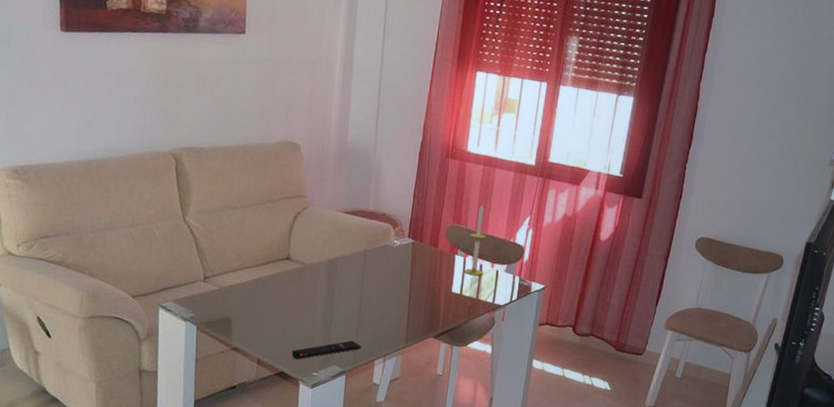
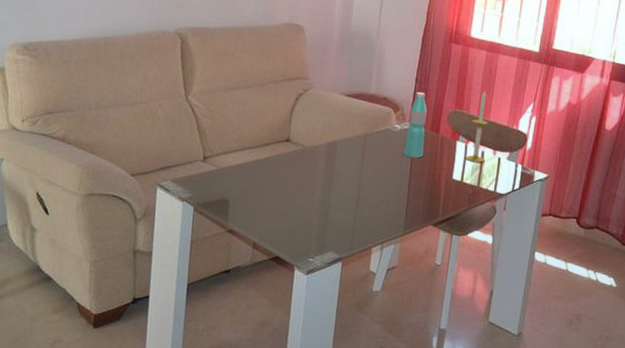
remote control: present [291,341,361,360] -> none [288,226,359,245]
water bottle: none [403,208,425,273] -> present [404,92,427,159]

